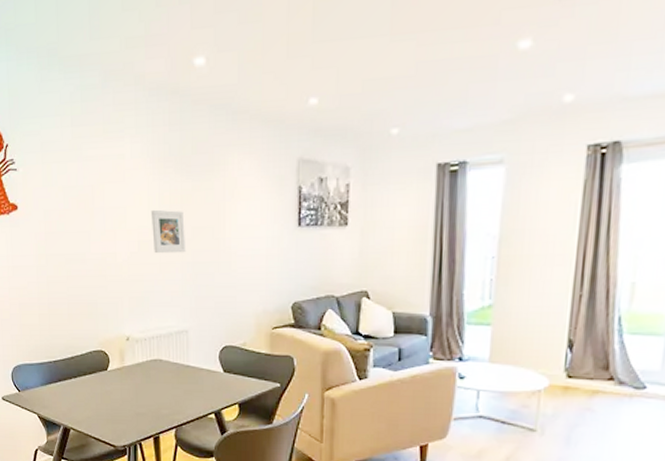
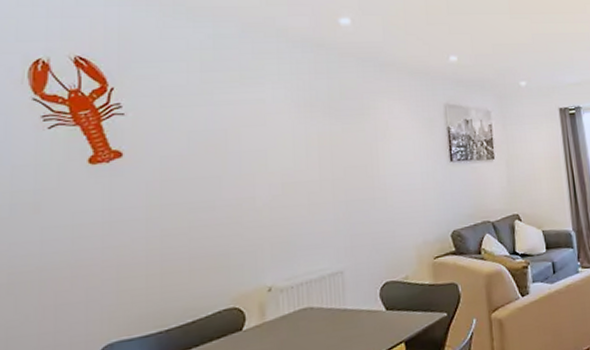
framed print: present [150,209,186,254] -> none [296,151,338,195]

